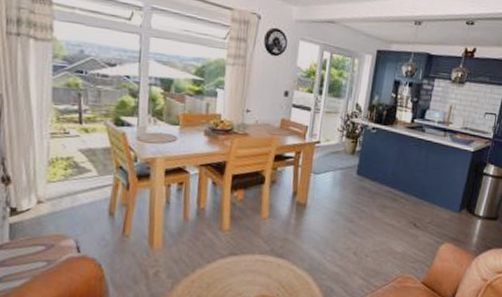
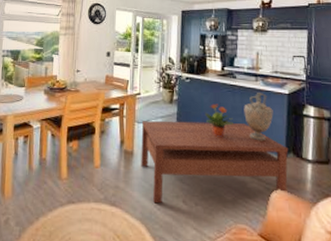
coffee table: none [313,172,463,256] -> present [141,120,289,204]
potted plant: none [387,157,415,192] -> present [205,104,233,137]
decorative urn: none [427,148,456,197] -> present [244,93,273,141]

